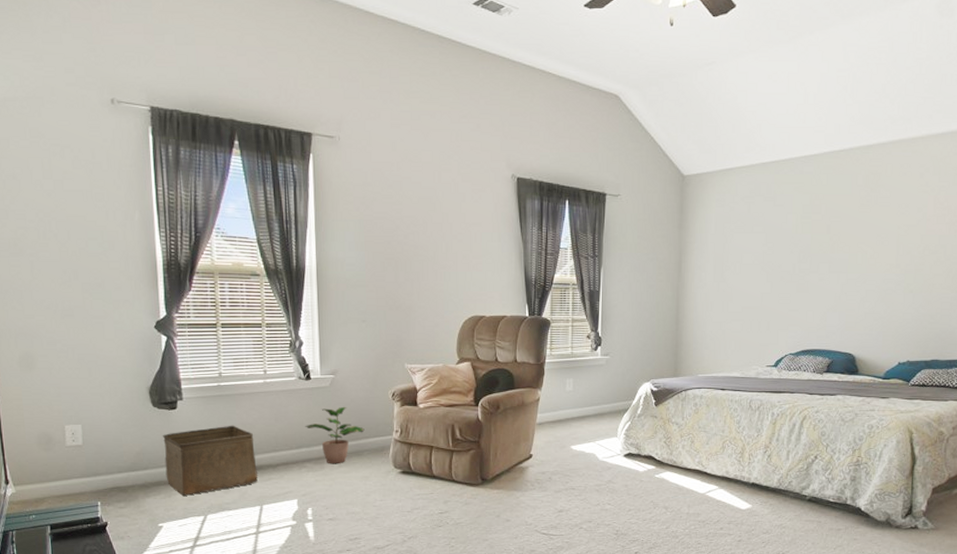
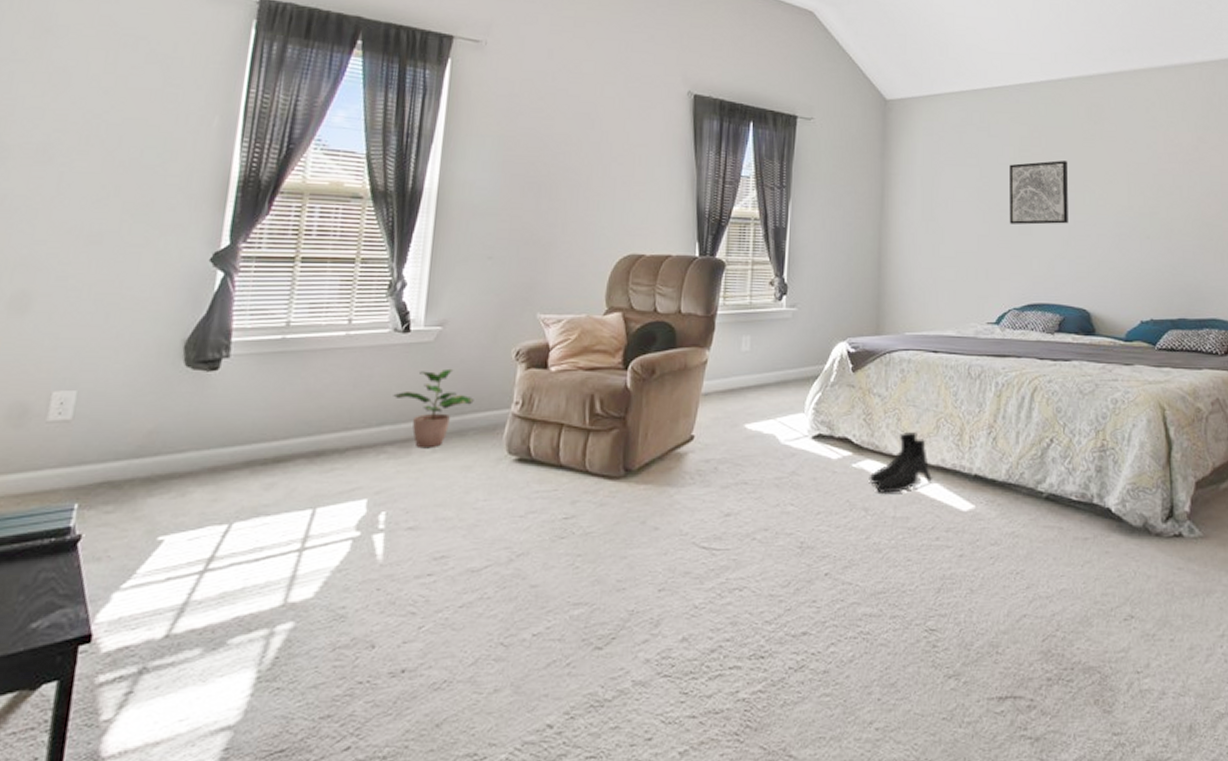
storage bin: present [162,425,258,496] -> none [183,392,320,494]
boots: none [668,450,719,497] -> present [869,431,933,495]
wall art: none [789,226,844,283] -> present [1009,160,1068,225]

